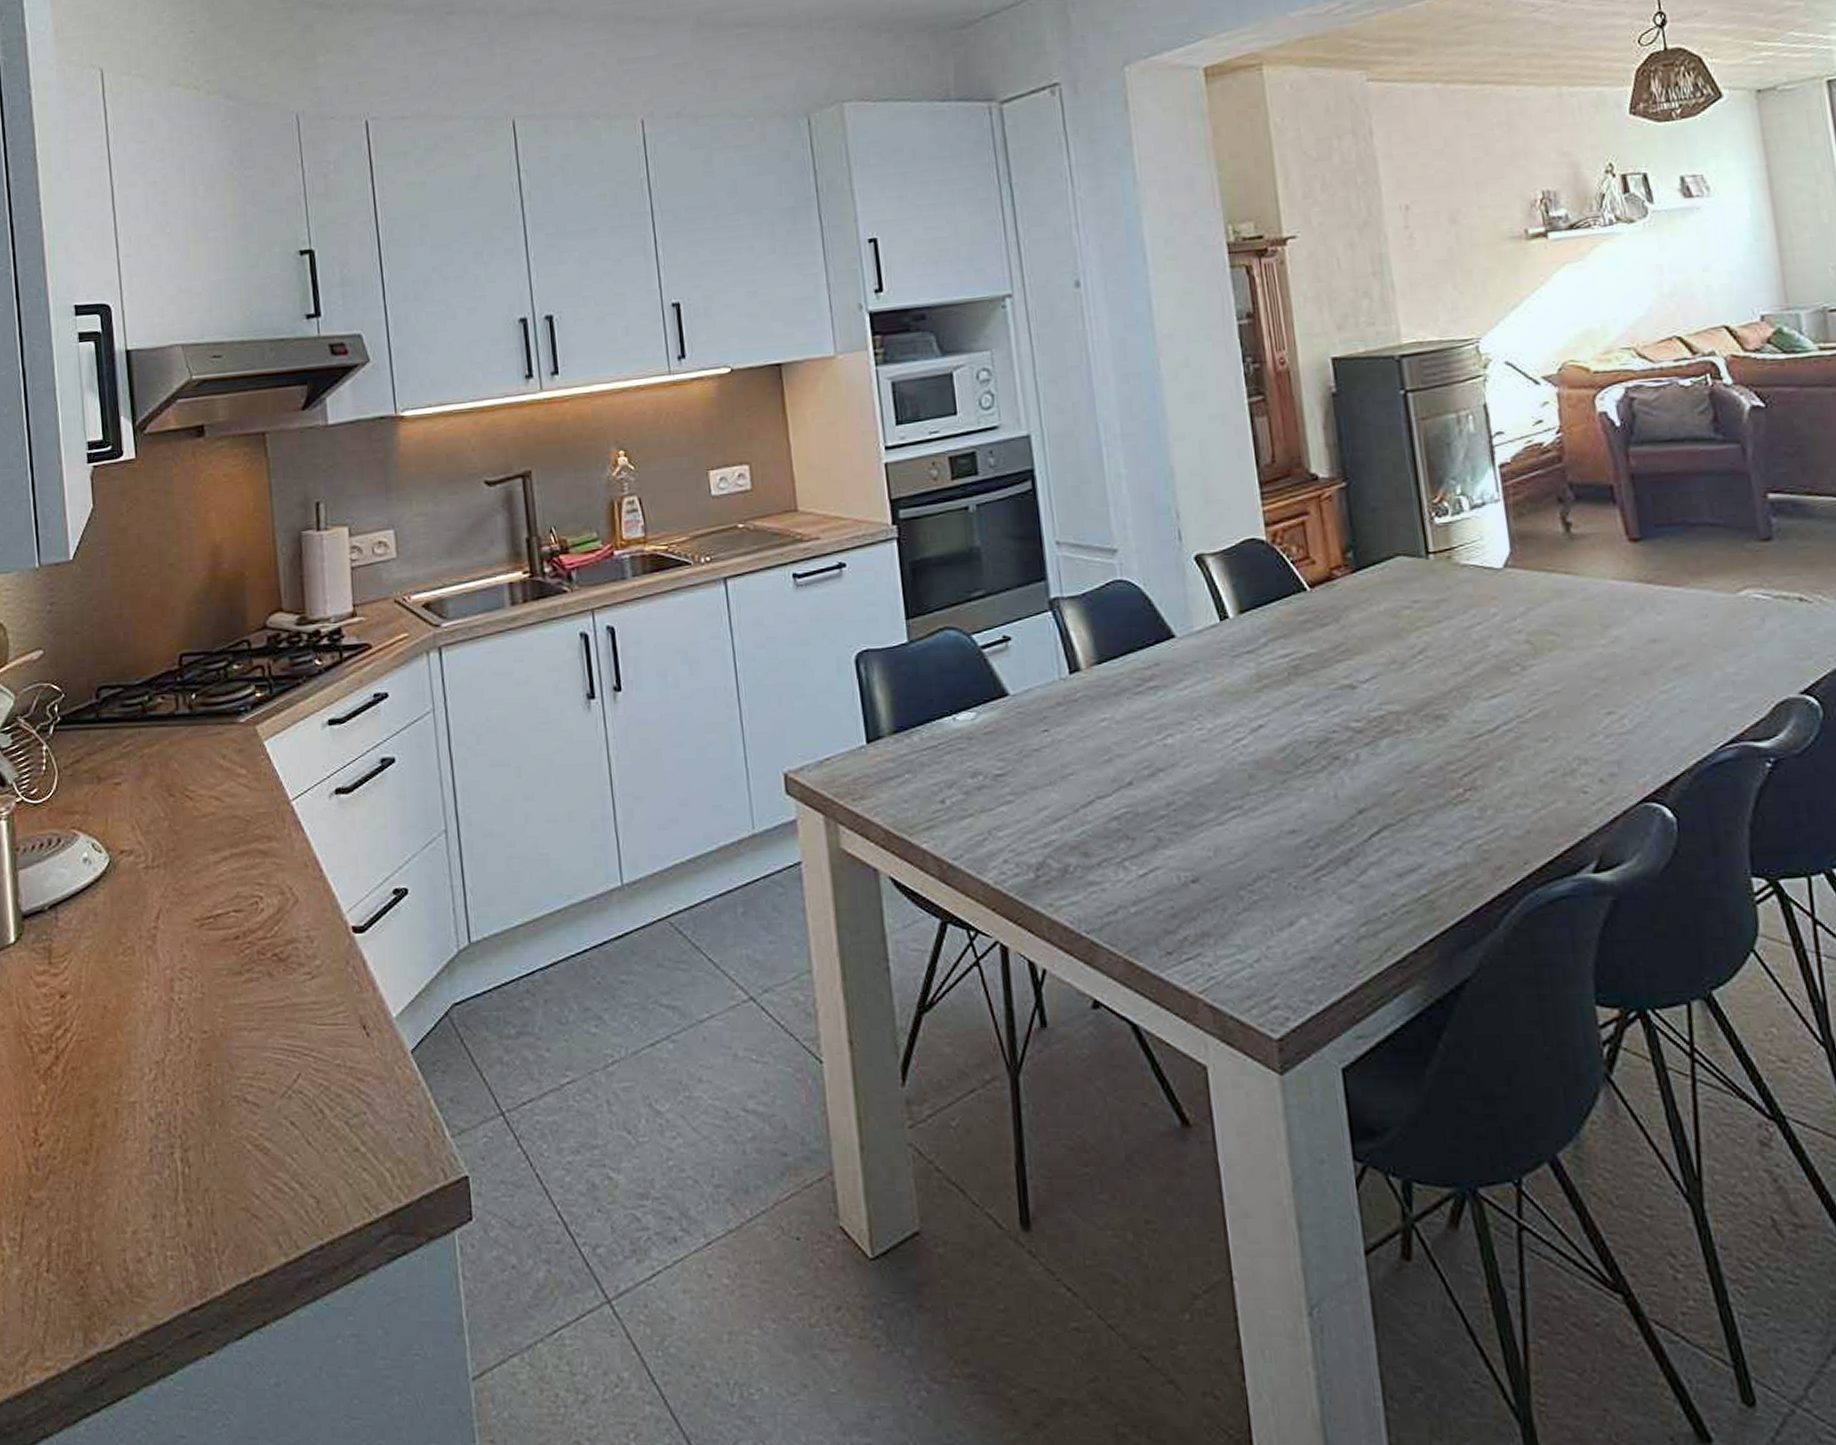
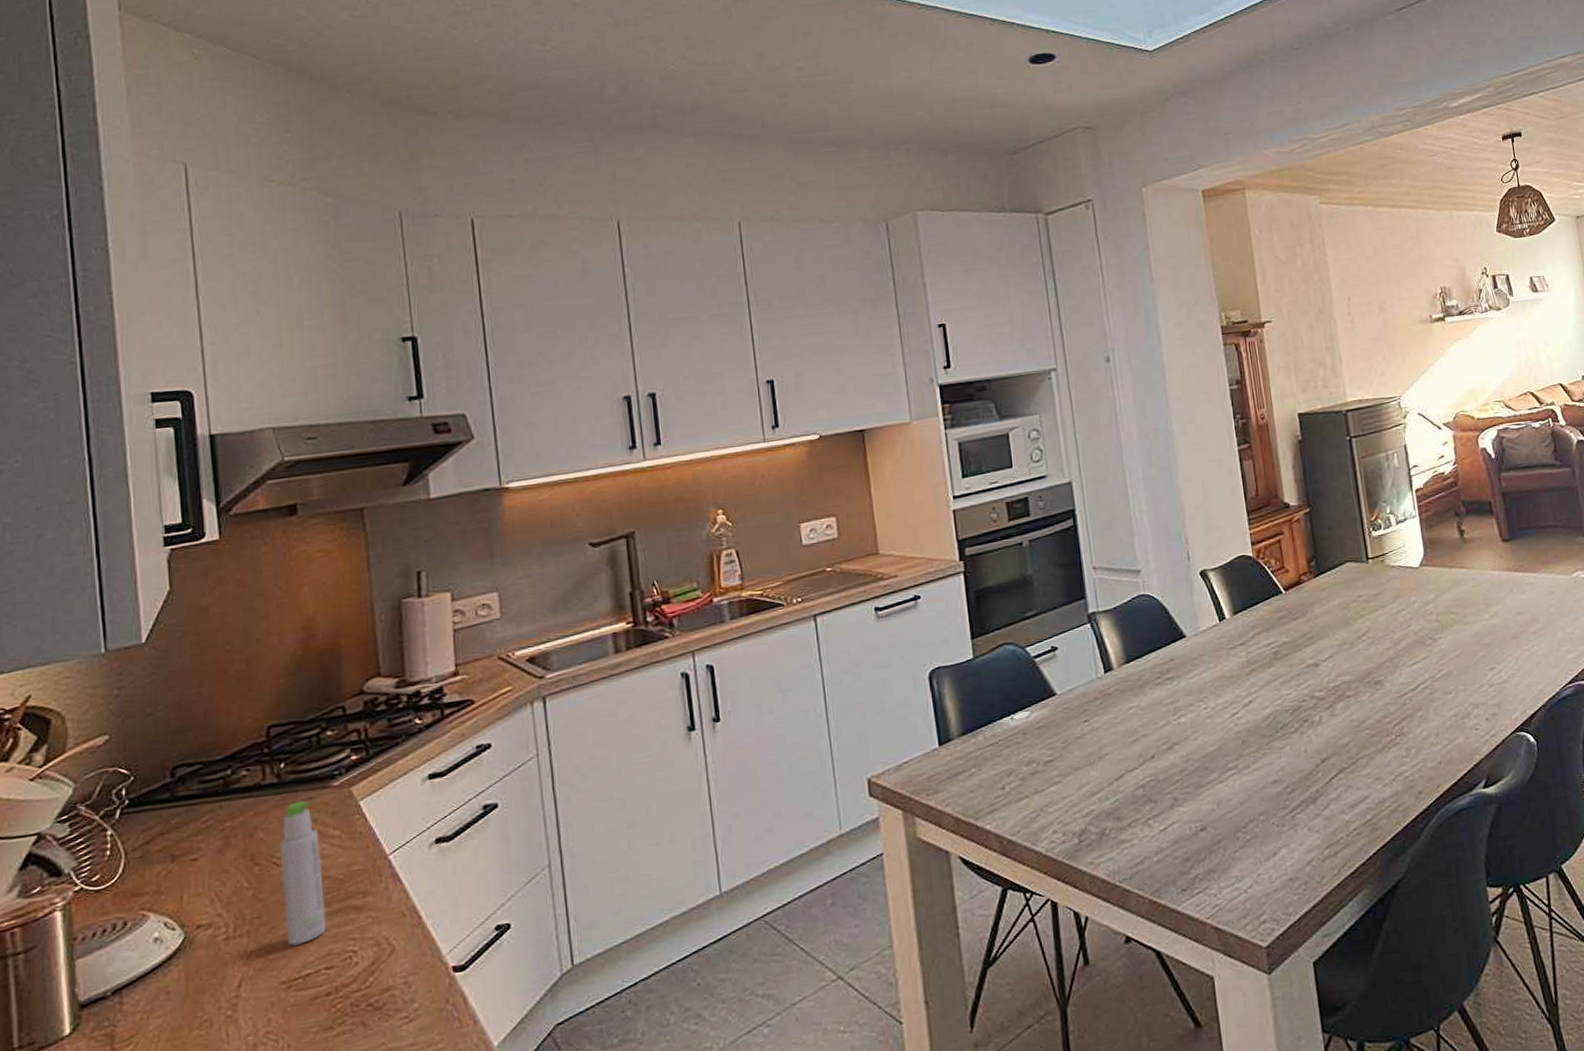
bottle: none [191,735,235,883] -> present [279,800,327,946]

